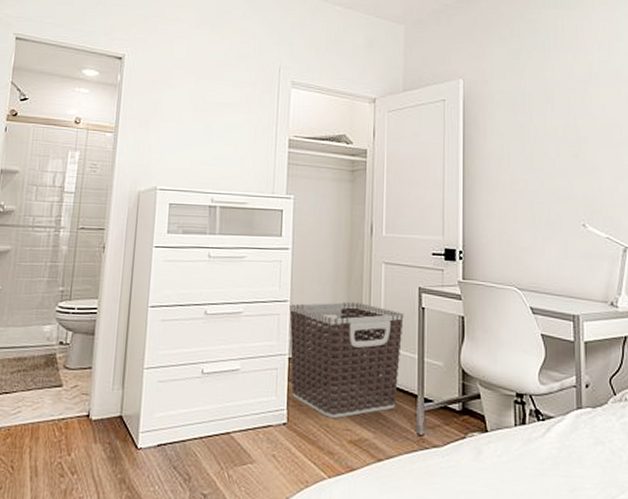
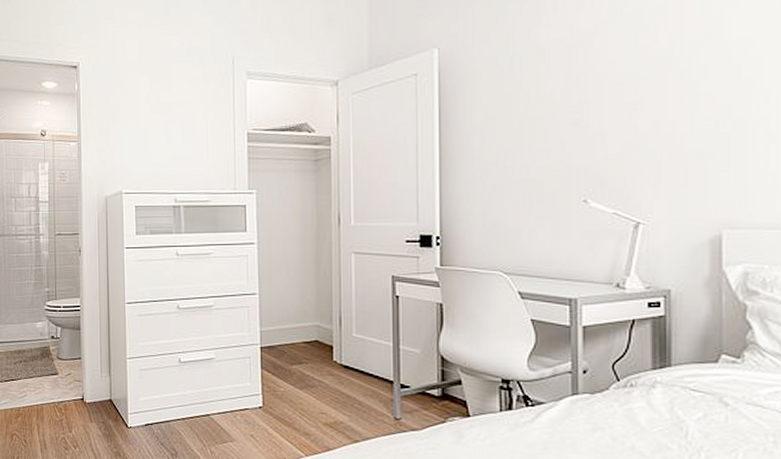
clothes hamper: present [289,302,404,418] -> none [259,293,377,402]

